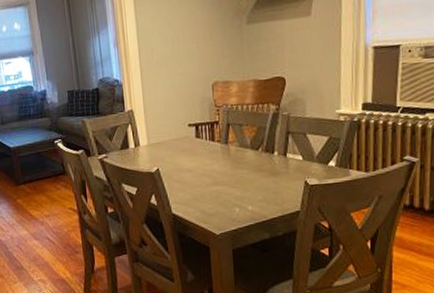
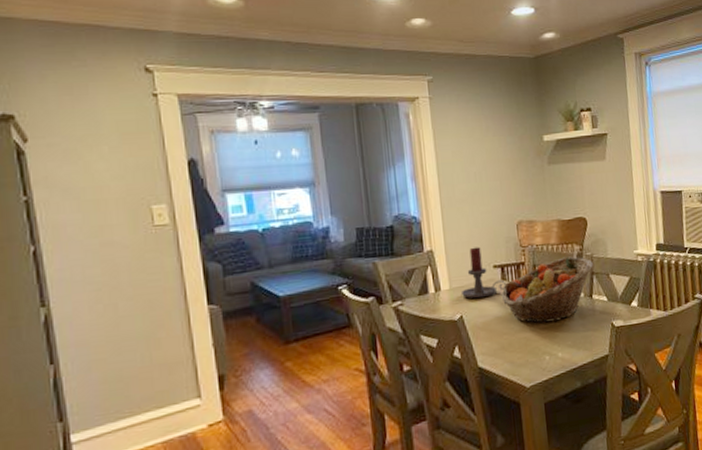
candle holder: none [158,107,200,154] -> present [462,247,506,299]
fruit basket: none [195,116,289,178] -> present [501,256,593,323]

